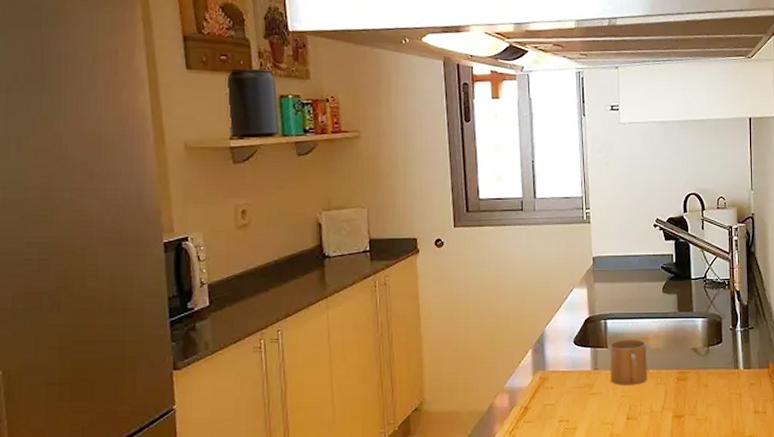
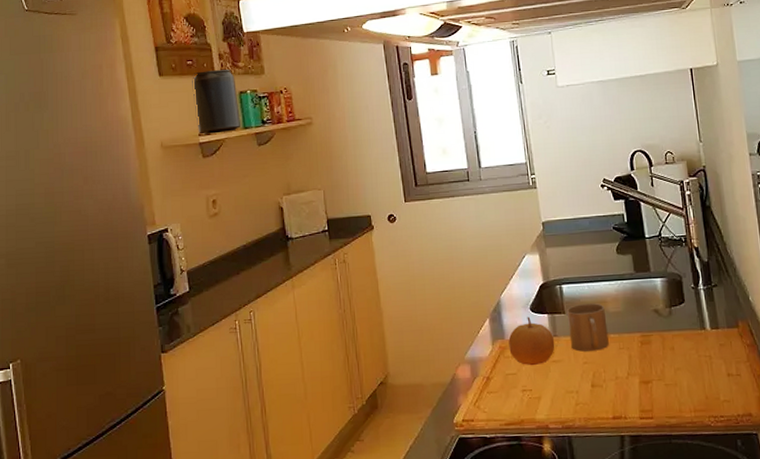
fruit: none [549,349,595,396] -> present [508,316,555,365]

